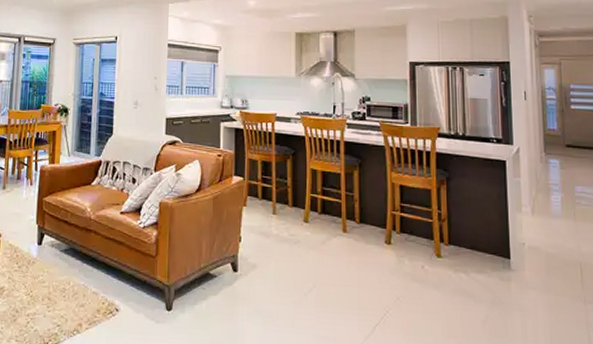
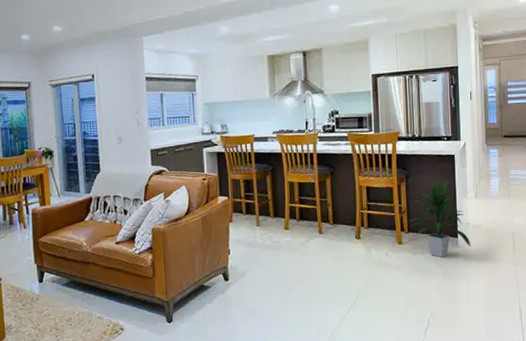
indoor plant: none [450,189,527,281] -> present [409,181,471,258]

